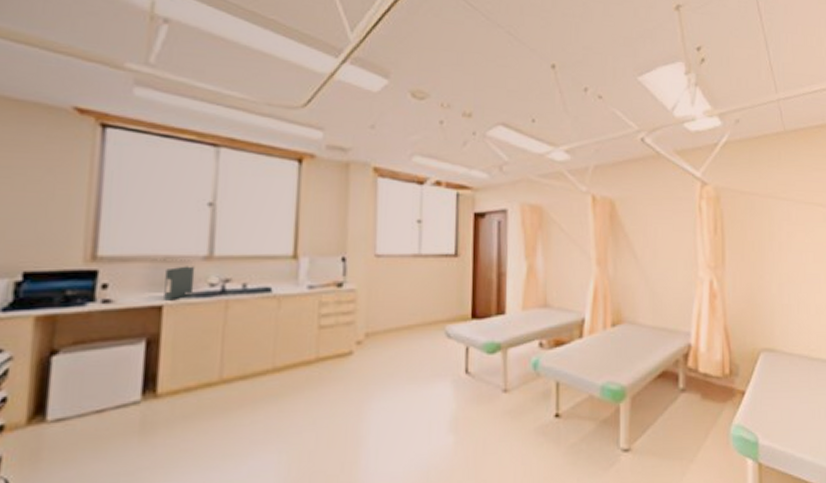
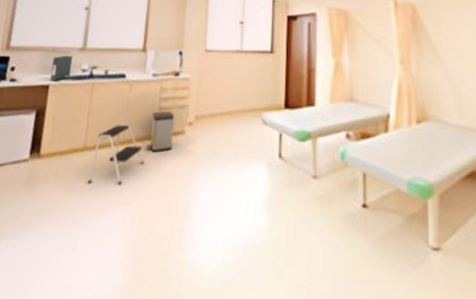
step stool: none [228,350,303,422] -> present [88,125,145,185]
pedal bin: none [302,329,339,379] -> present [145,111,174,153]

